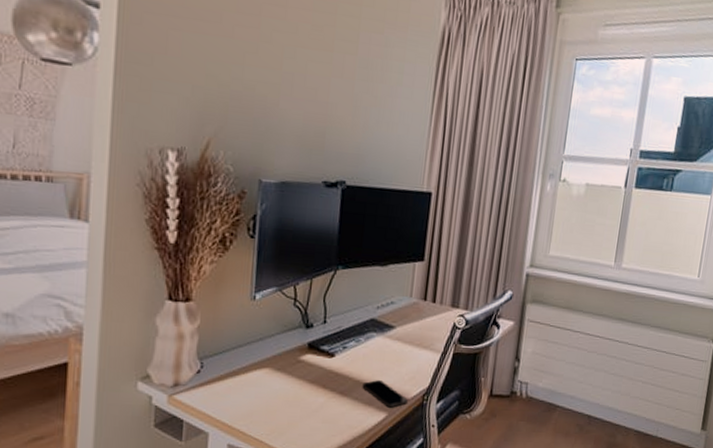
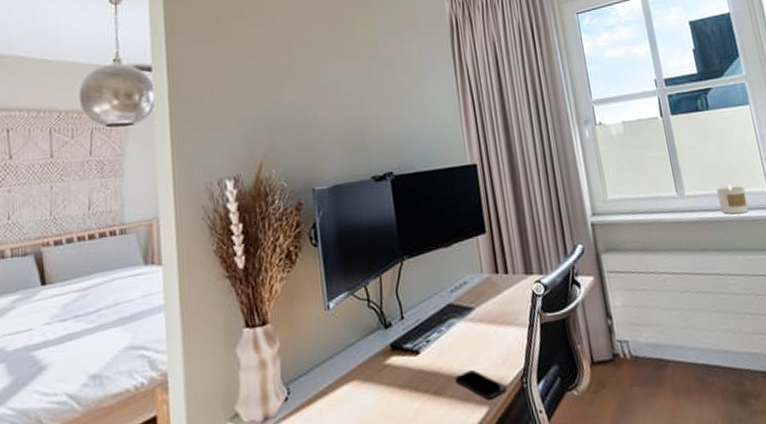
candle: none [649,265,678,295] -> present [716,183,749,215]

